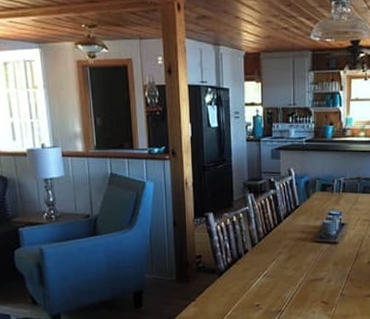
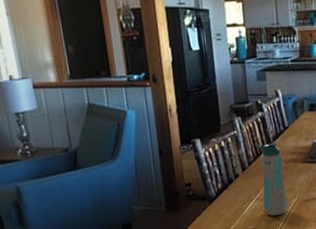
water bottle: none [266,220,295,293] -> present [255,143,288,216]

